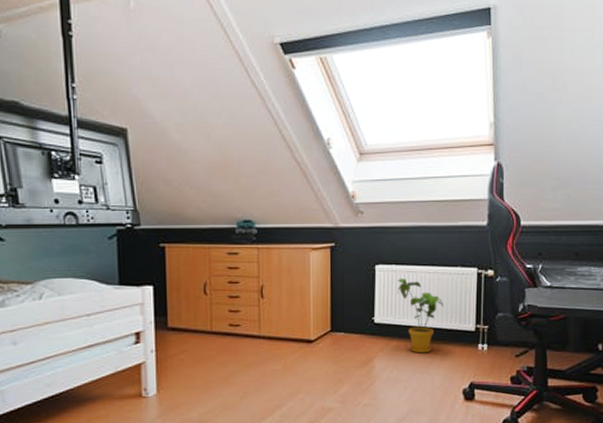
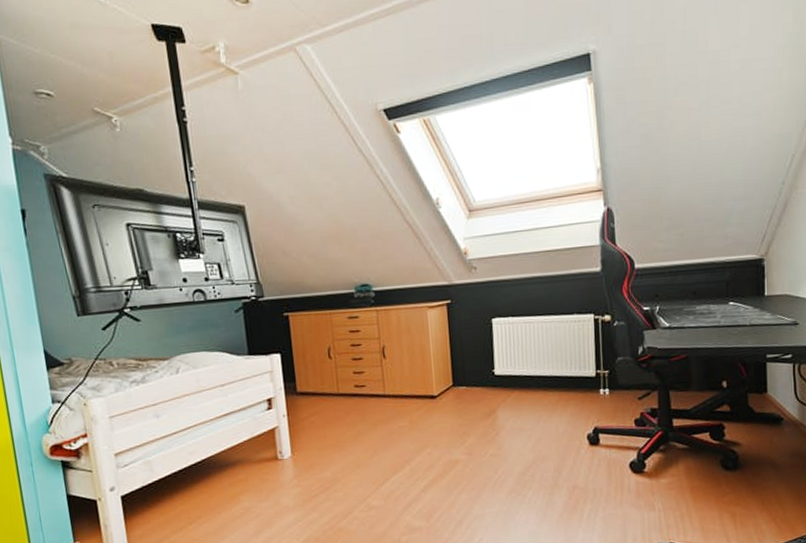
house plant: present [398,278,444,354] -> none [515,329,563,402]

